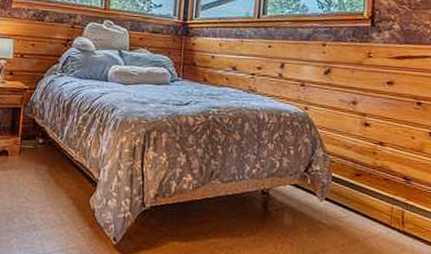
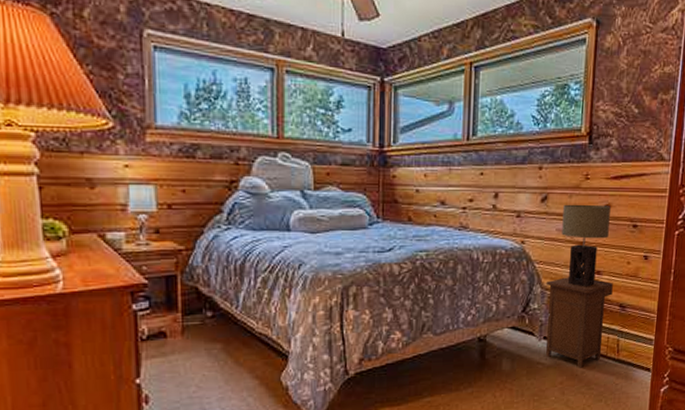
nightstand: none [327,144,397,234] -> present [545,277,613,368]
table lamp: none [344,78,393,156] -> present [562,204,611,287]

